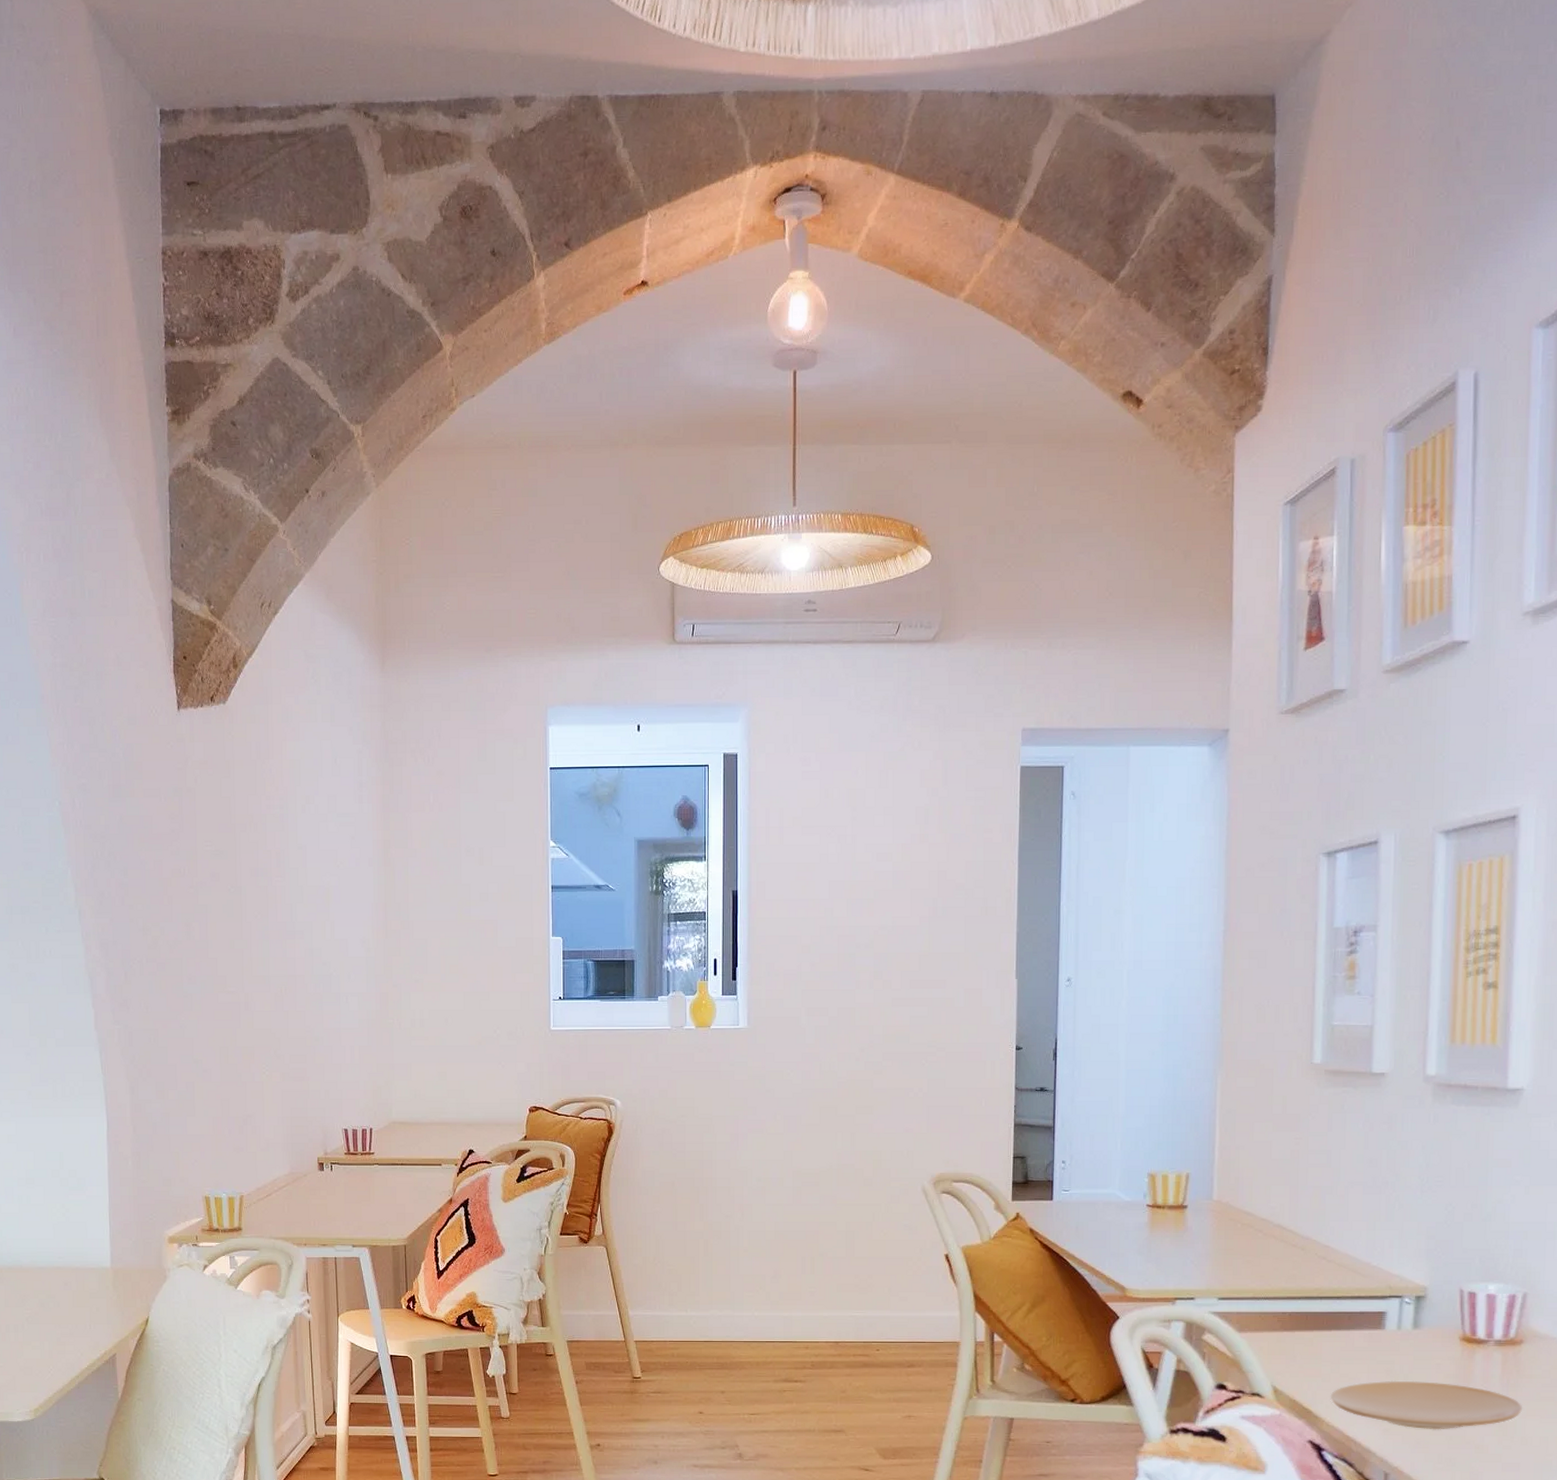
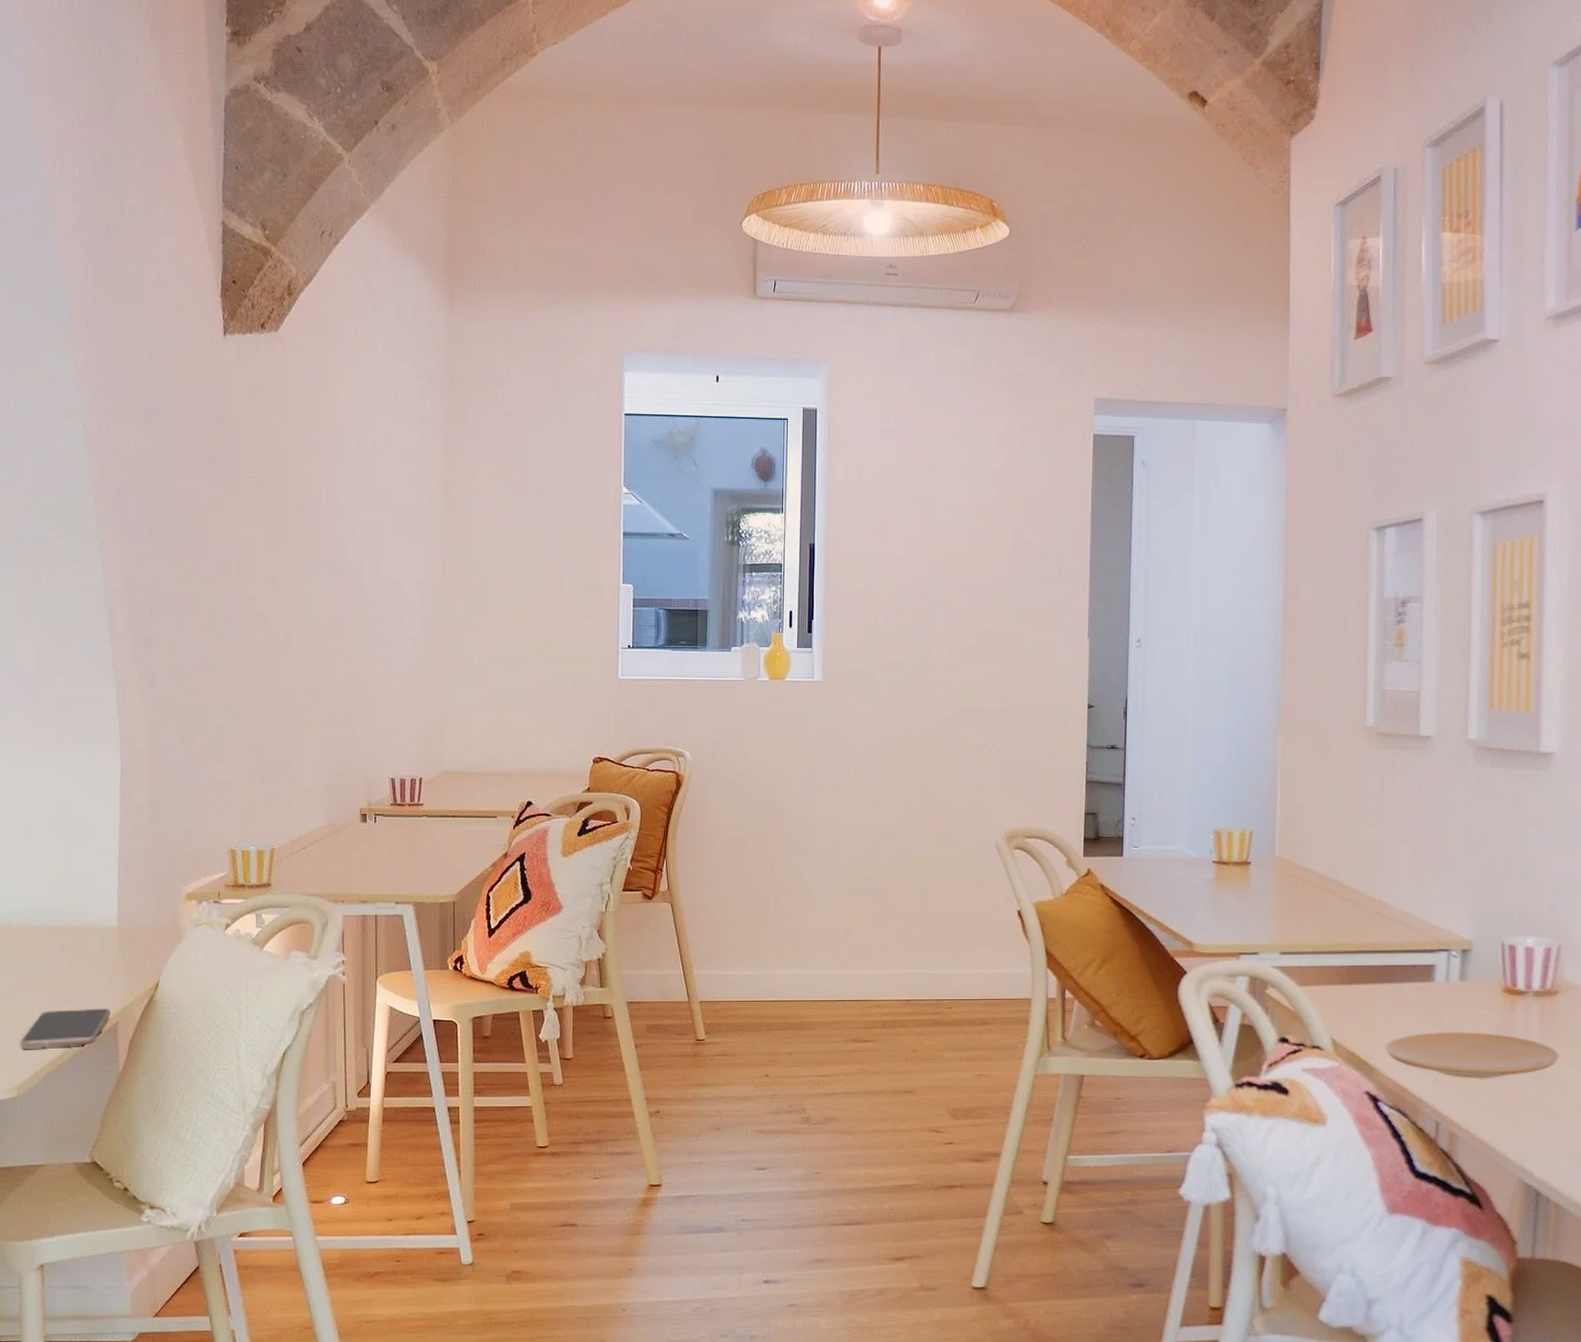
mobile phone: none [34,1341,109,1378] -> present [20,1008,110,1050]

